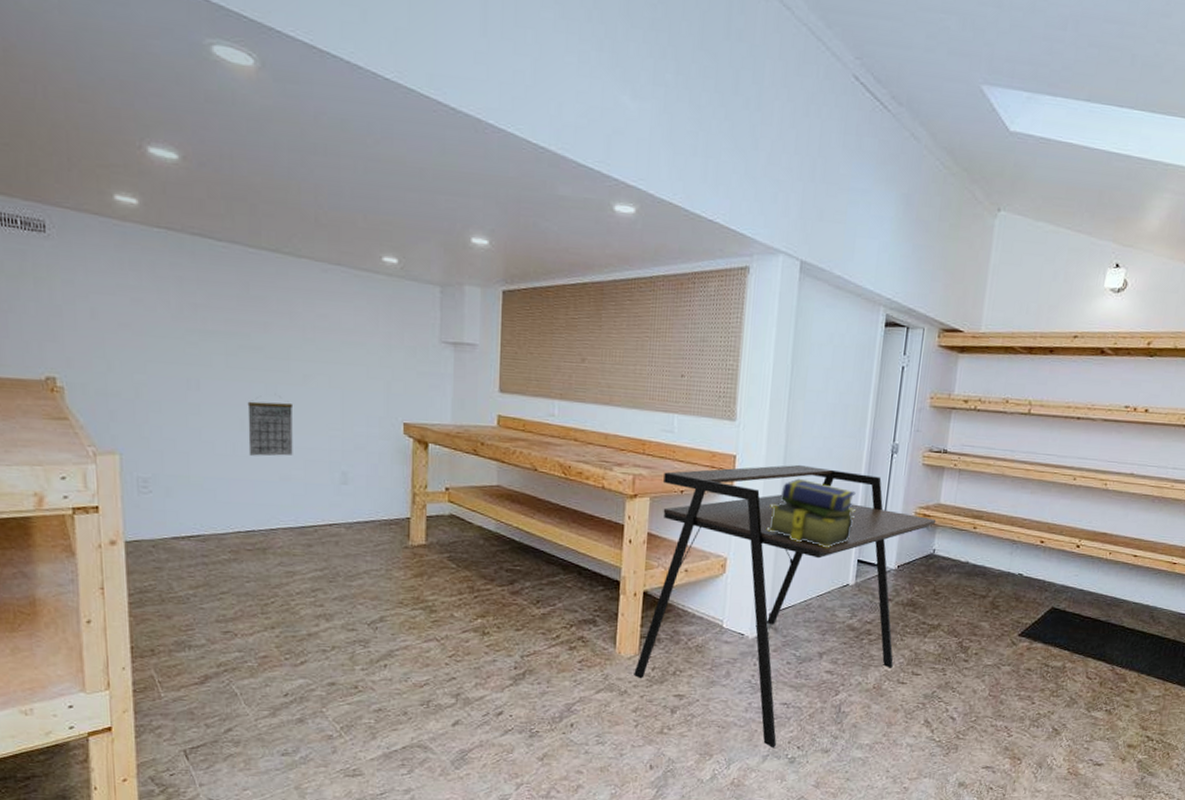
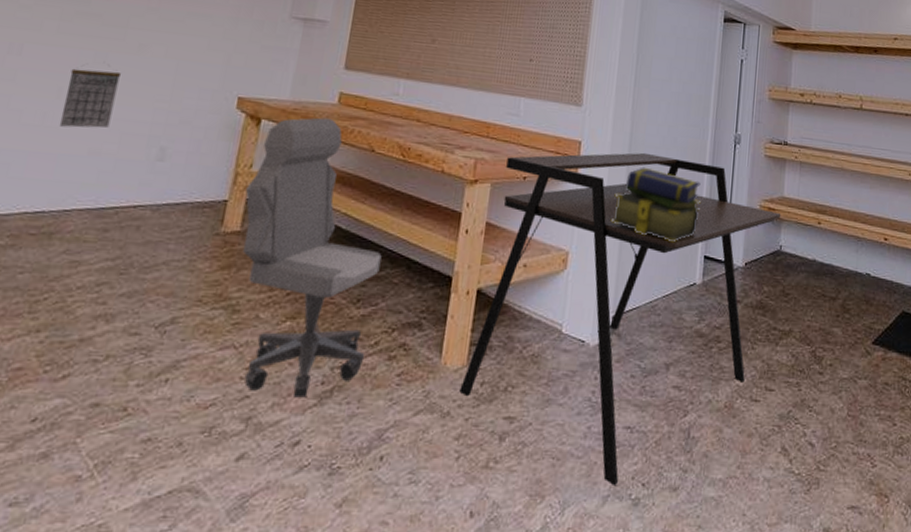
office chair: none [425,440,554,679] -> present [242,117,382,398]

